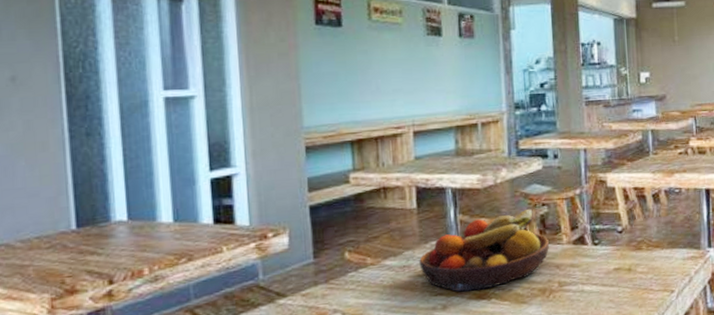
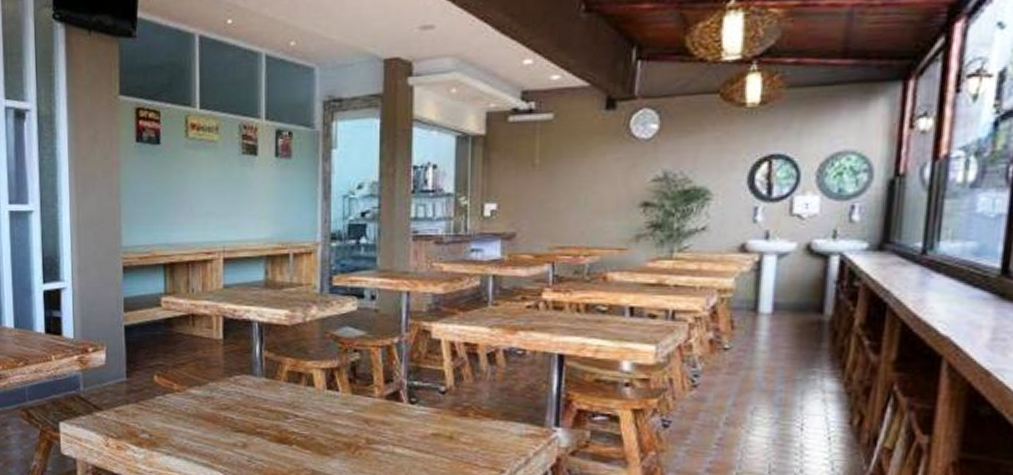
fruit bowl: present [419,208,549,292] -> none [222,353,358,434]

